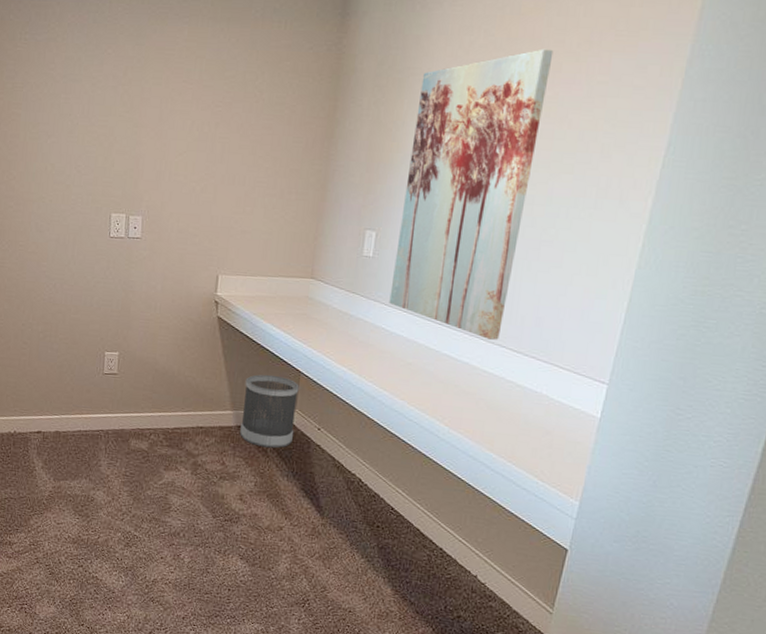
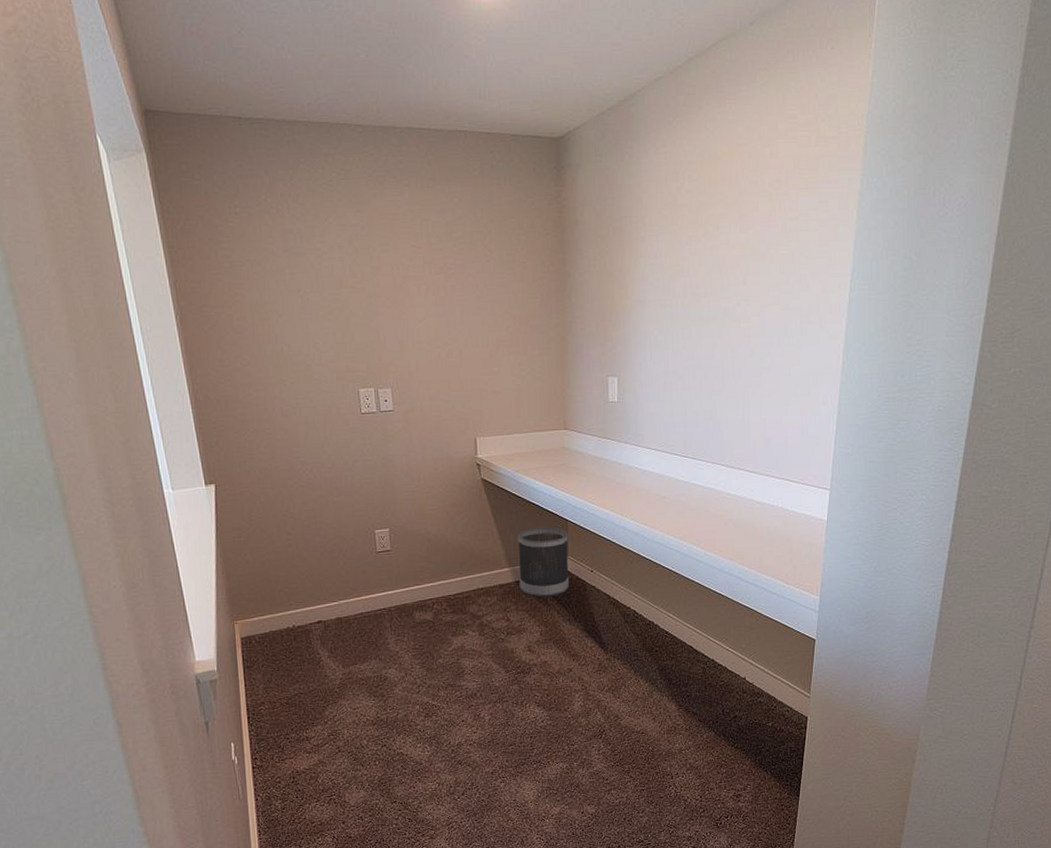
wall art: present [389,48,554,340] -> none [638,190,750,465]

